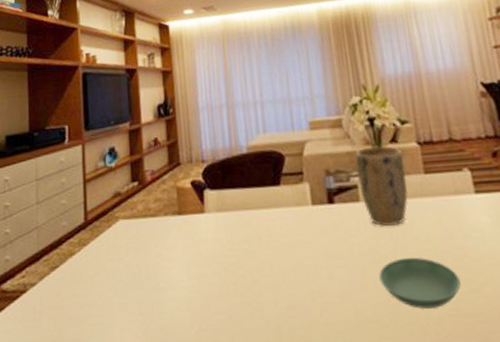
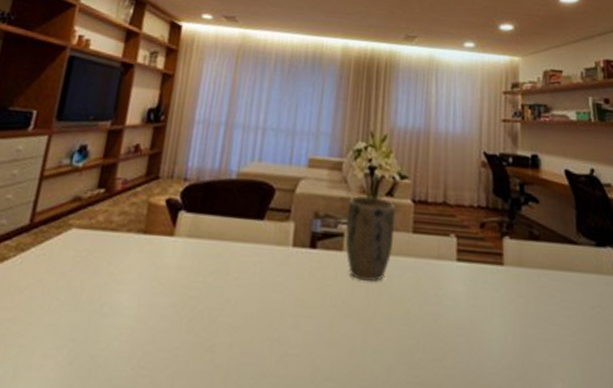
saucer: present [379,257,461,309] -> none [345,316,425,373]

